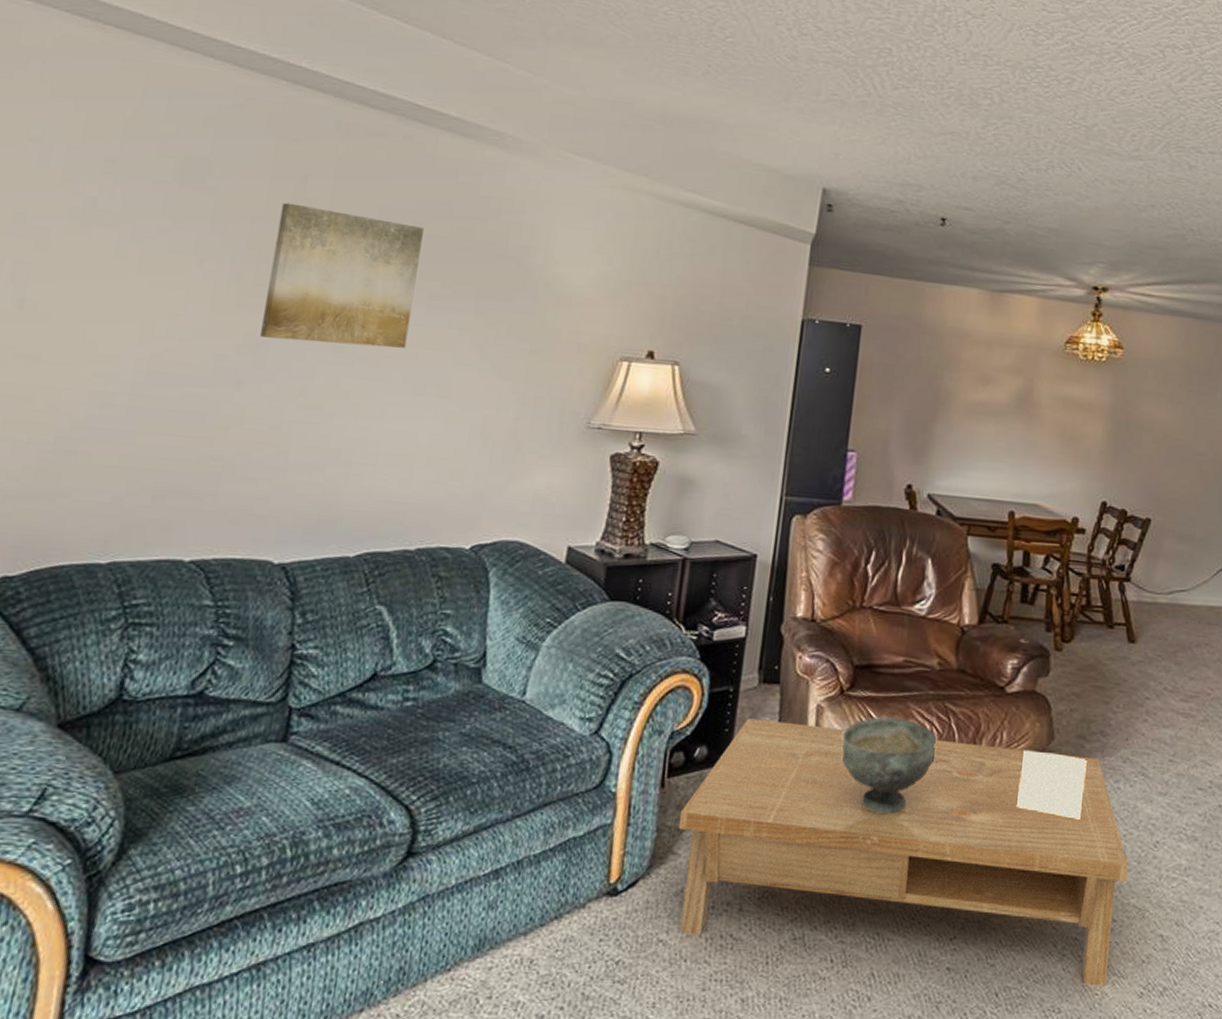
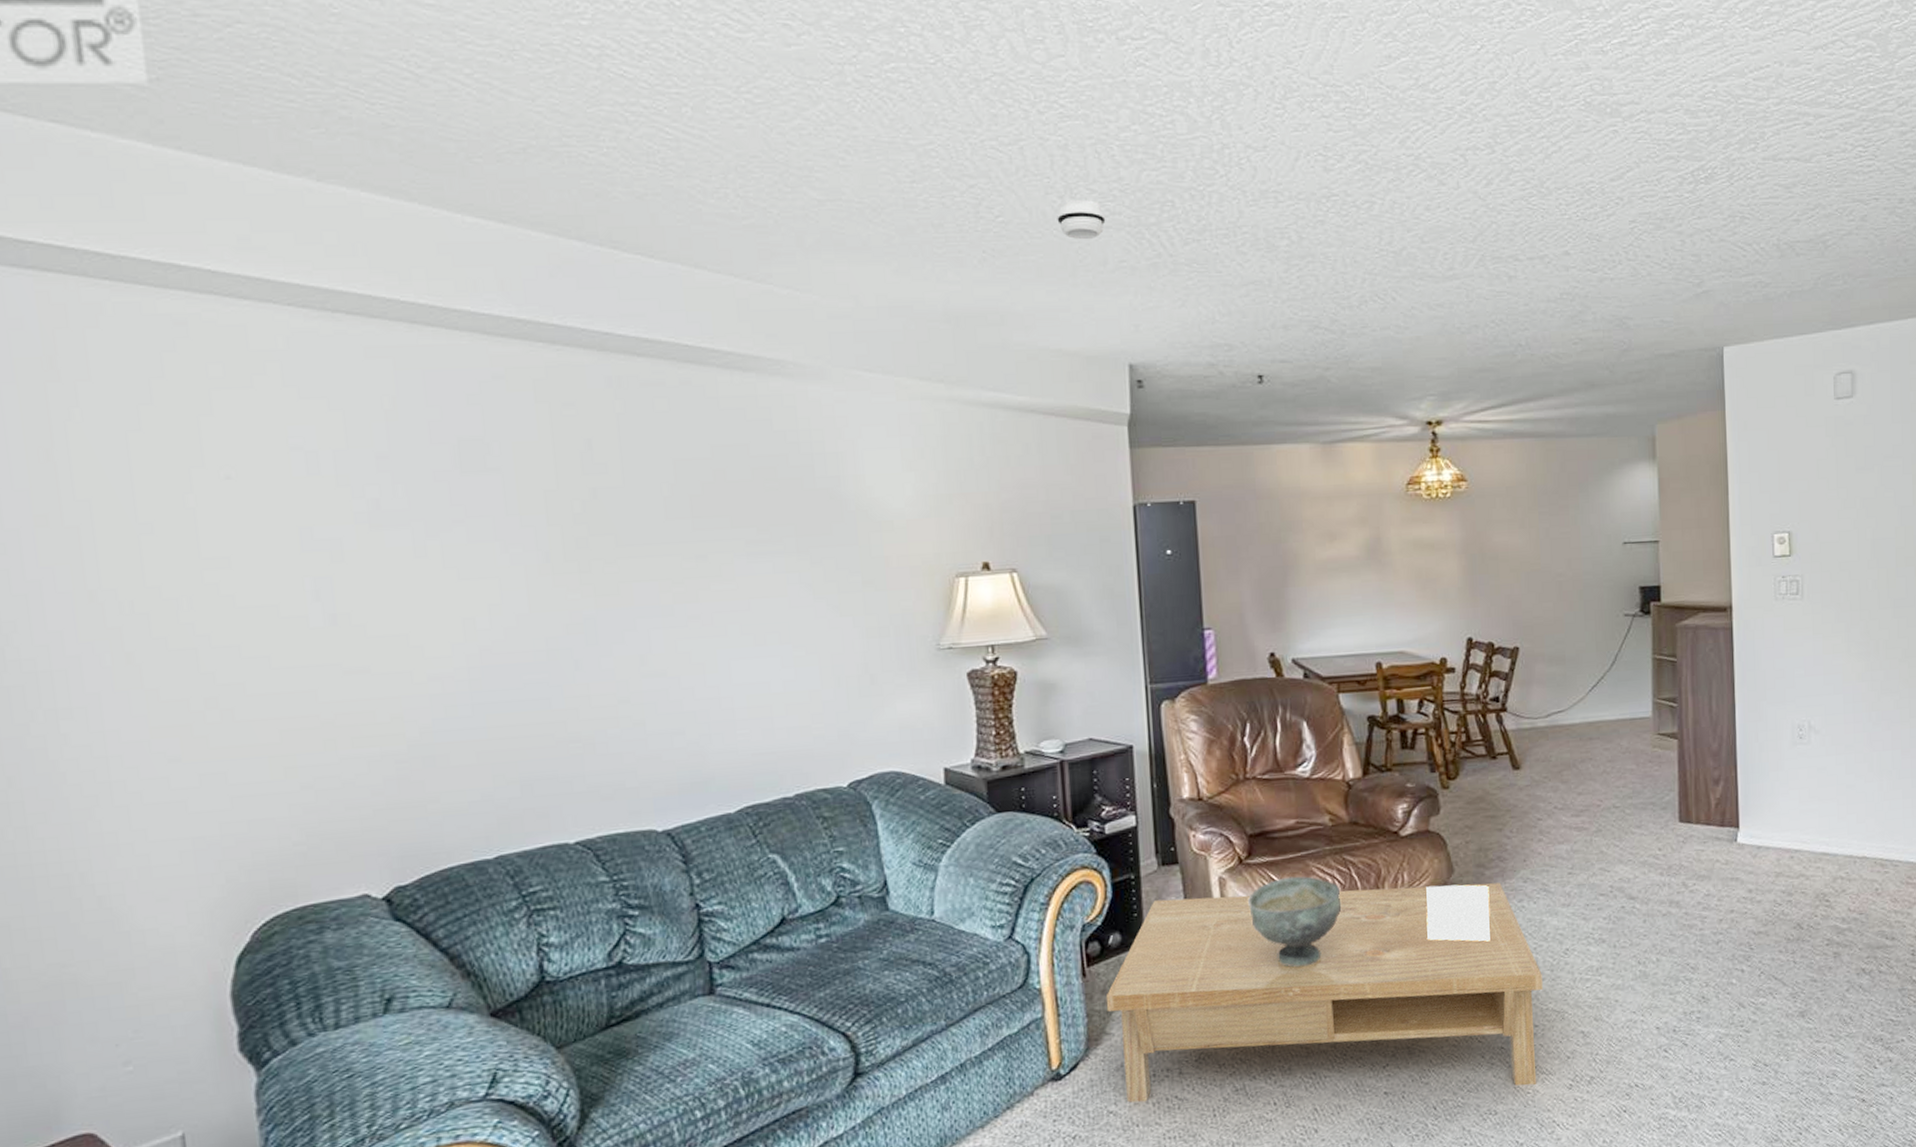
wall art: present [260,202,424,348] -> none [572,471,736,613]
smoke detector: none [781,32,827,70] -> present [1057,199,1106,239]

